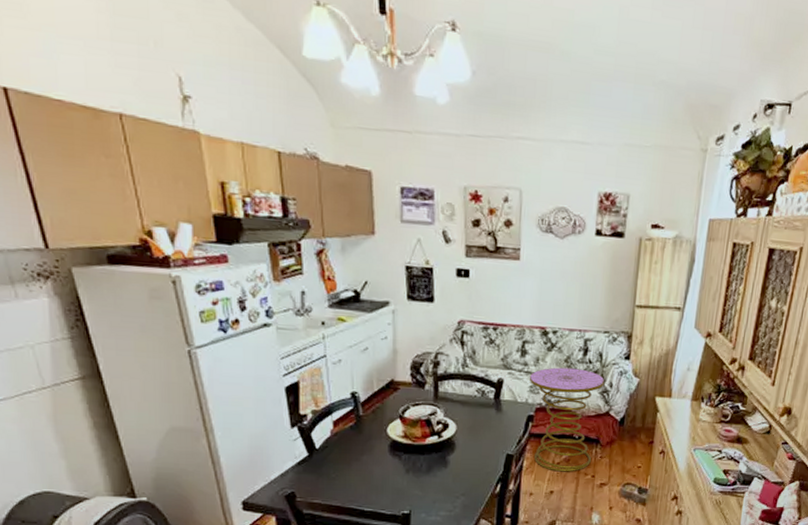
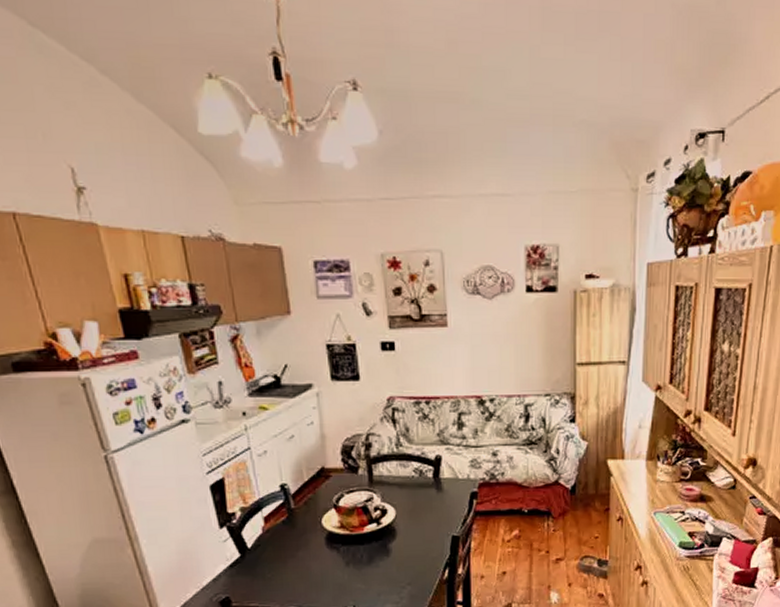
side table: present [529,367,605,472] -> none [468,437,551,550]

